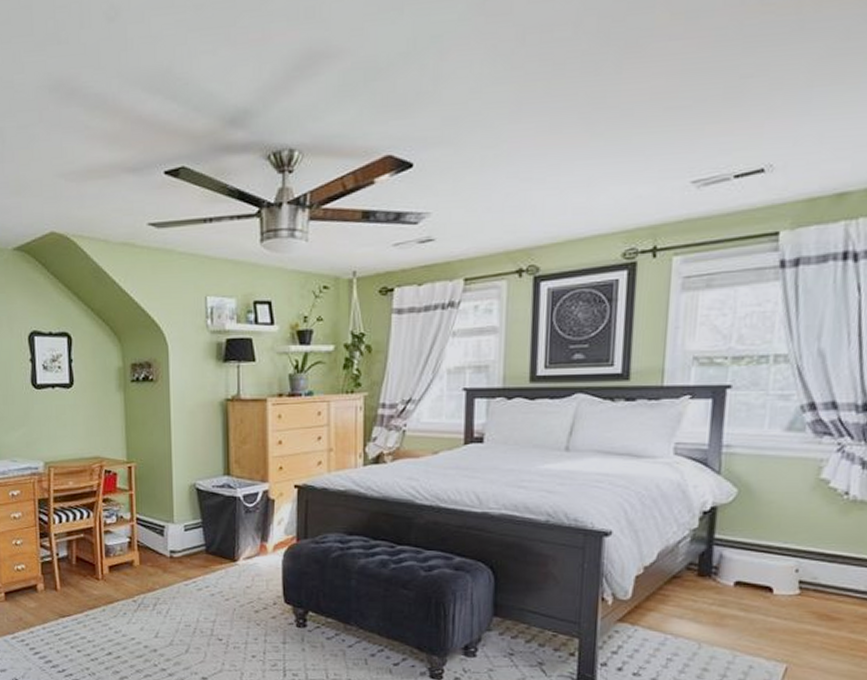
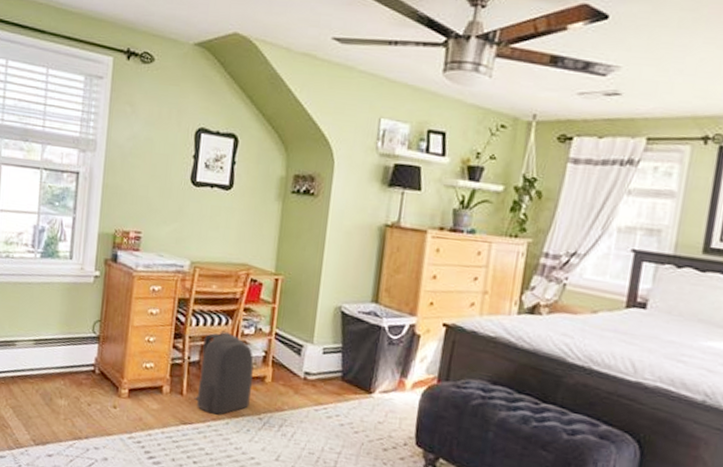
backpack: none [68,524,122,604] -> present [194,331,254,415]

